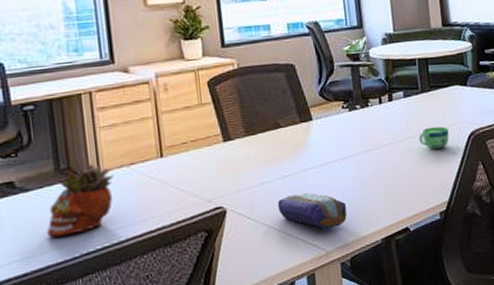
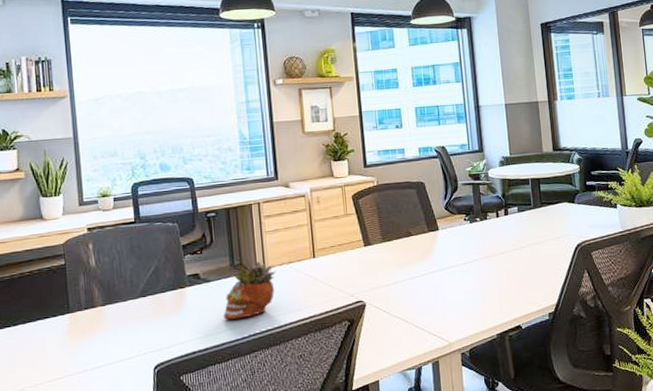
pencil case: present [277,193,347,229] -> none [408,292,468,323]
cup: present [418,126,449,150] -> none [530,238,558,258]

